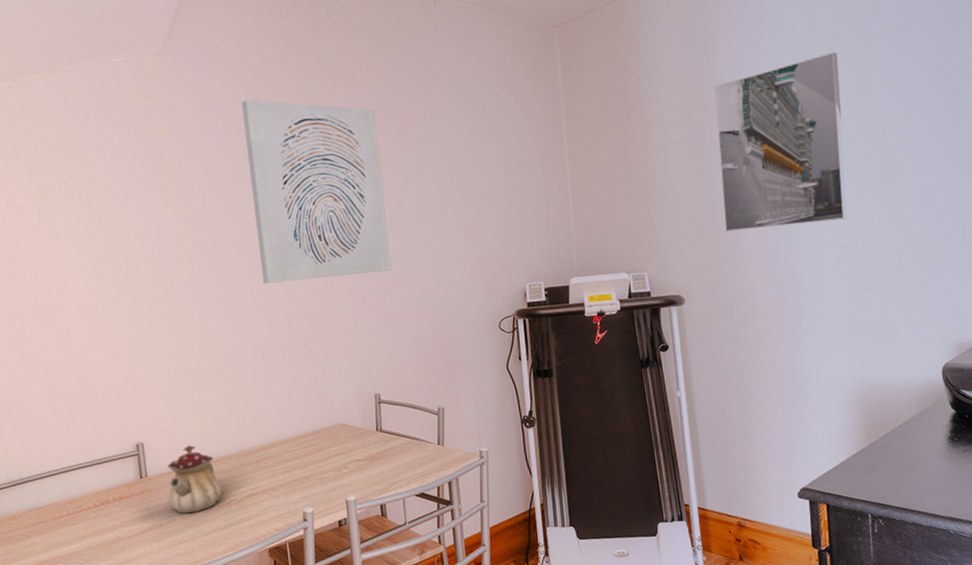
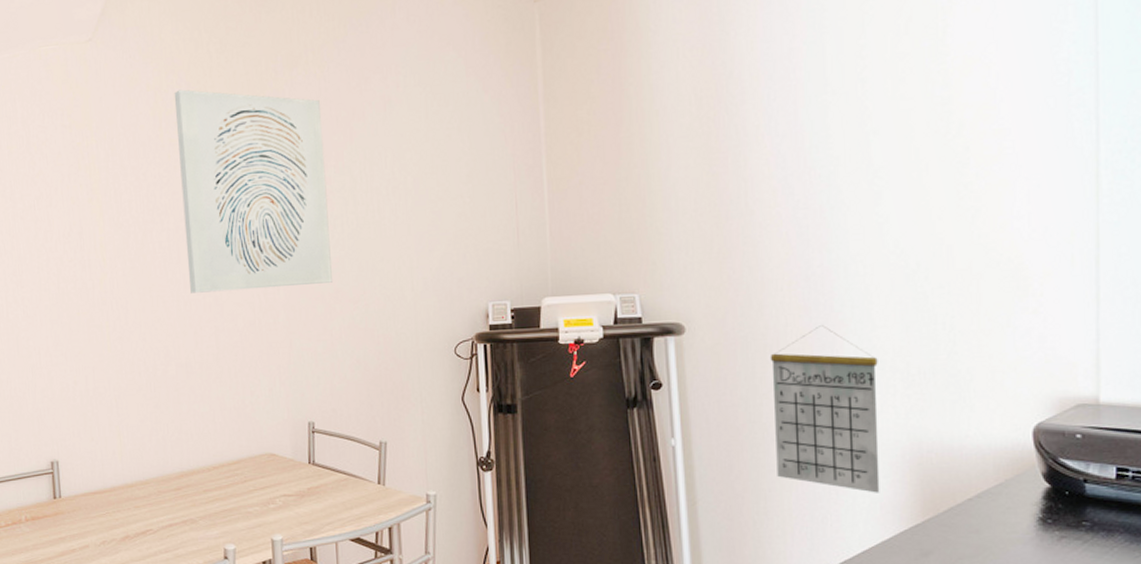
teapot: present [167,445,222,514] -> none [81,466,138,541]
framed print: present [714,52,848,232] -> none [733,25,908,248]
calendar: none [750,293,836,426] -> present [770,325,880,493]

